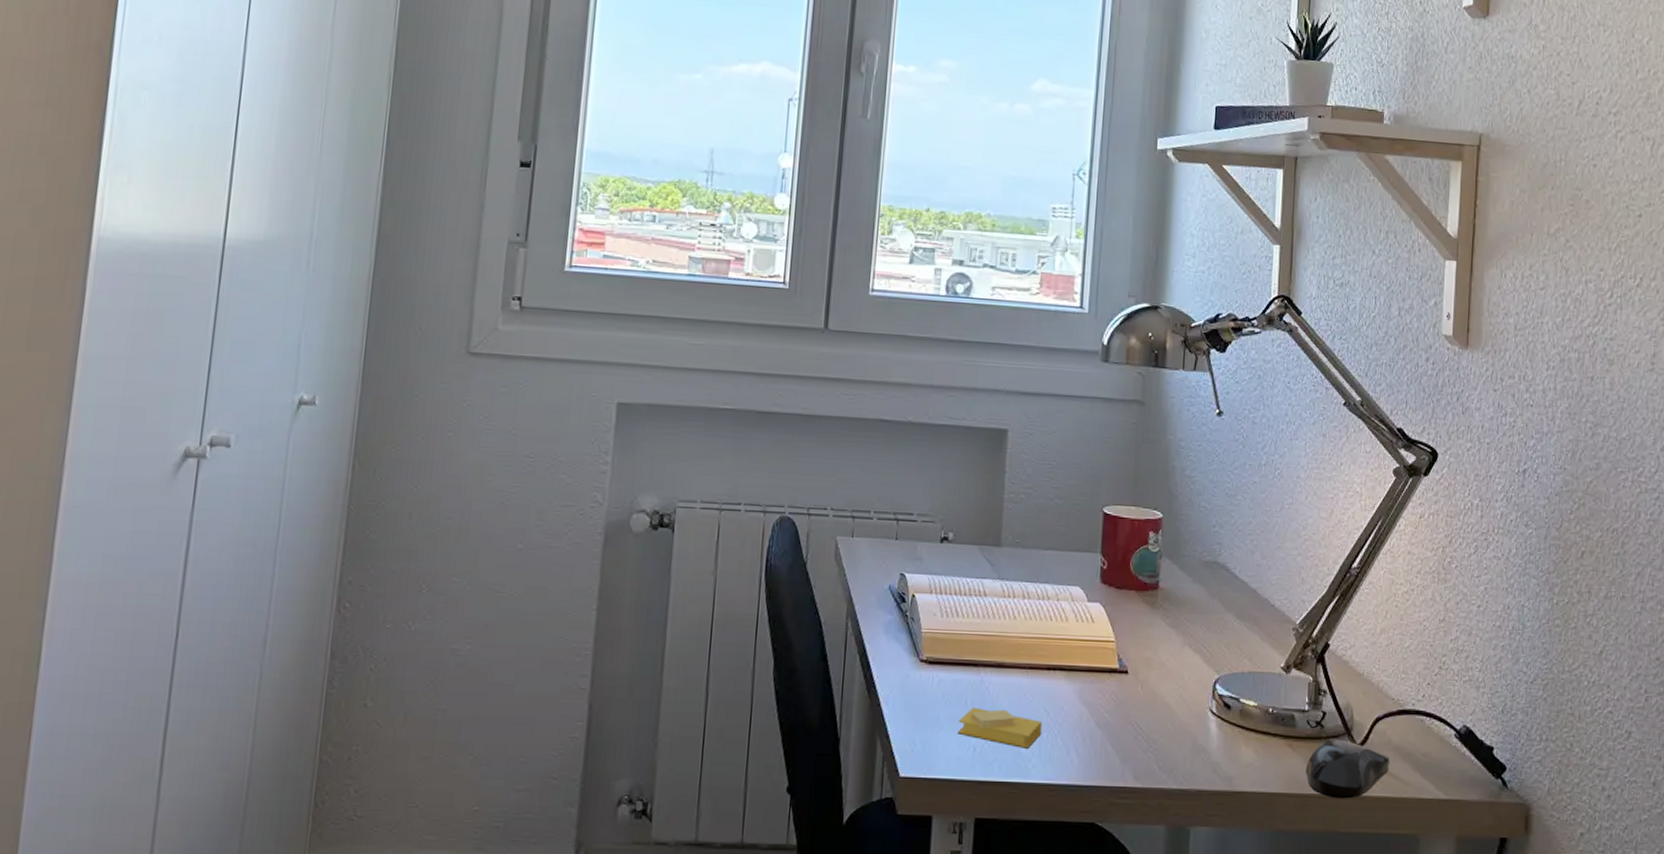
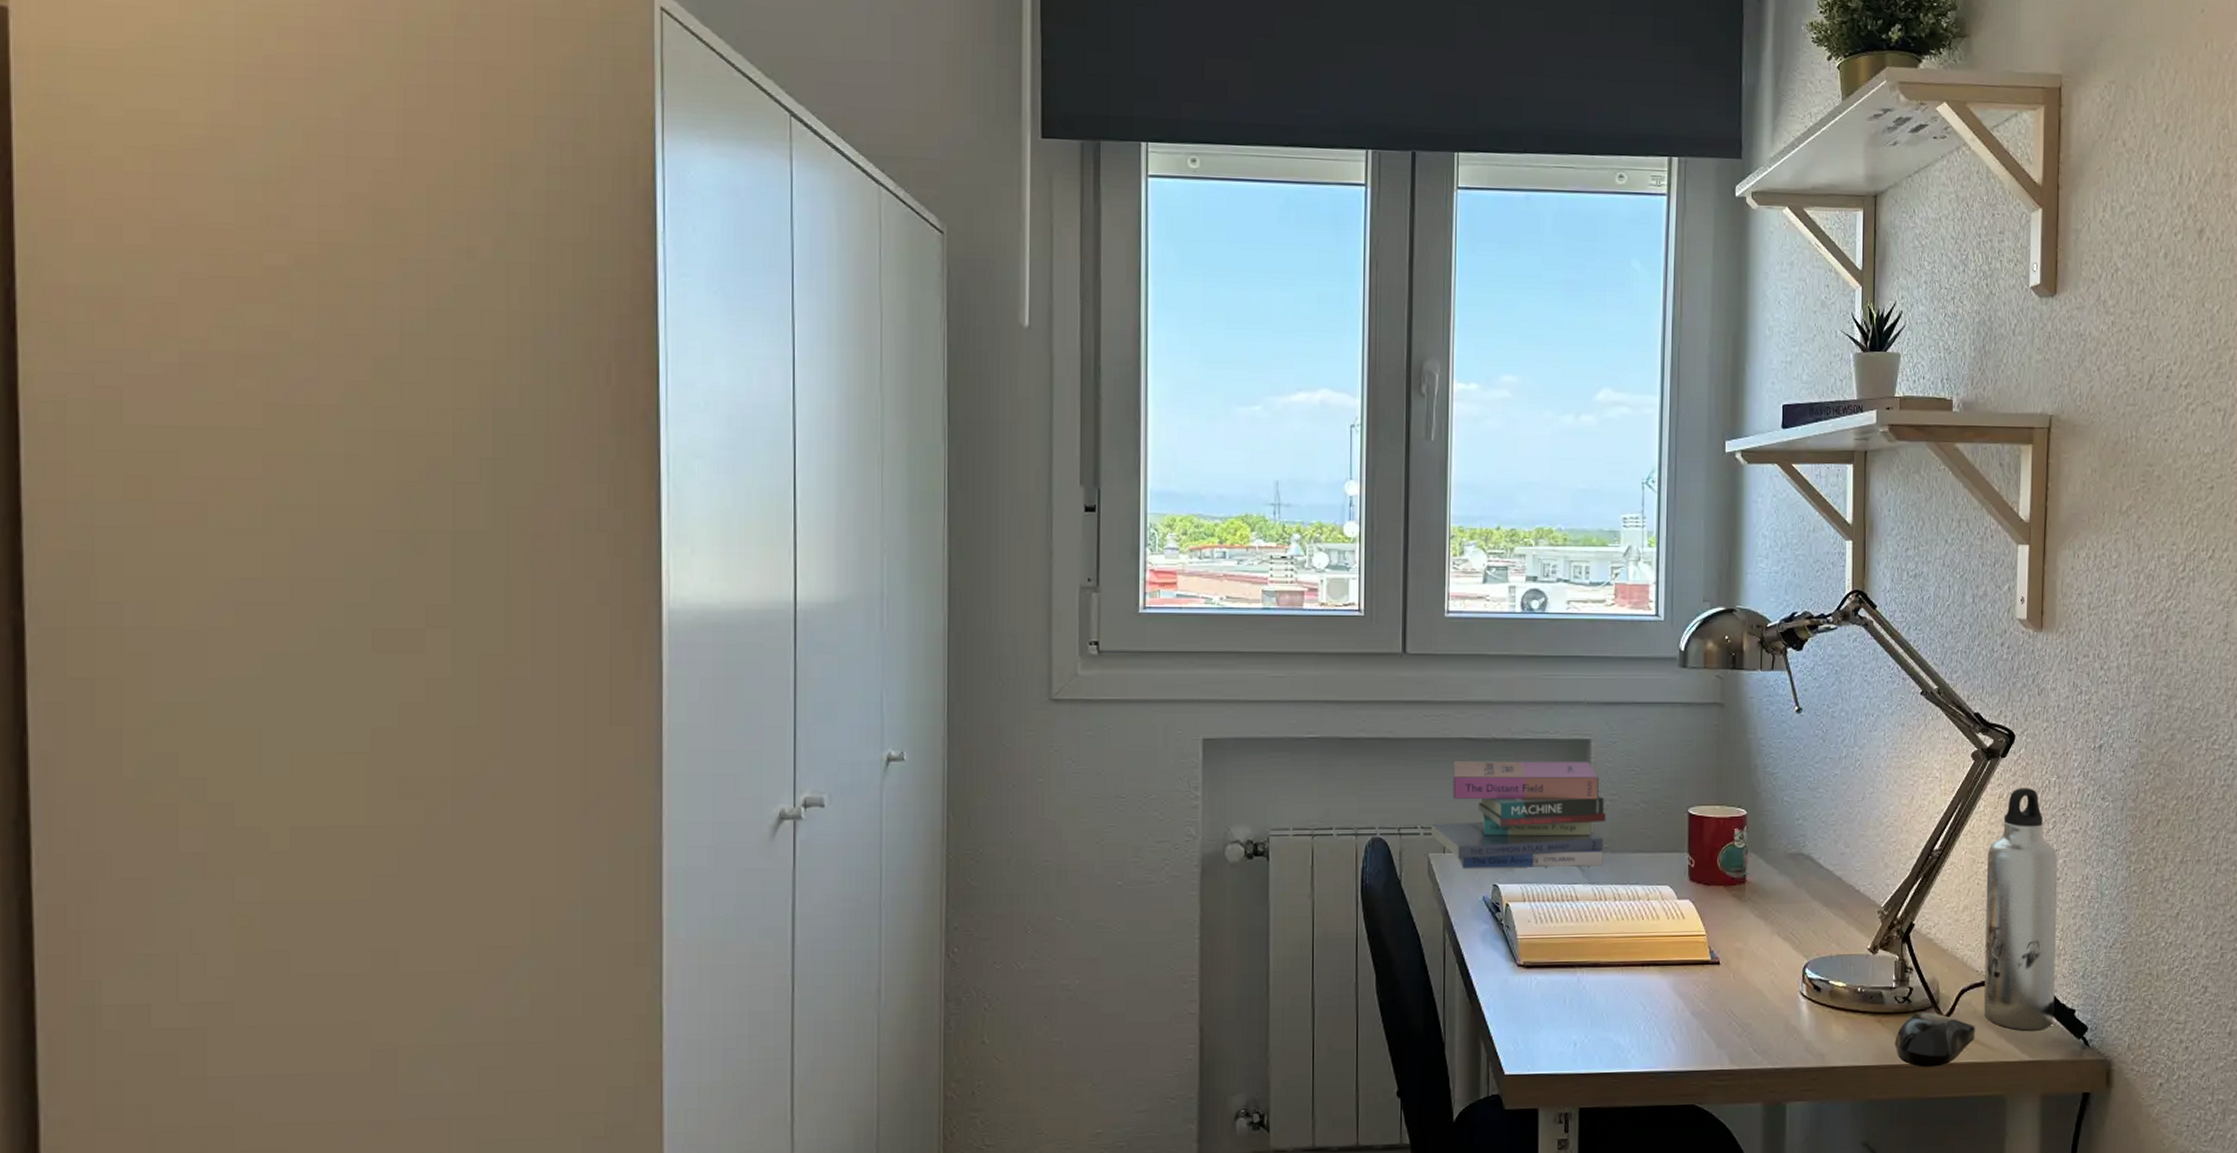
books: none [841,443,1020,562] -> present [1431,761,1606,868]
sticky notes: present [957,707,1043,750] -> none [1558,1005,1640,1042]
water bottle: none [1399,508,1479,768] -> present [1984,788,2058,1032]

